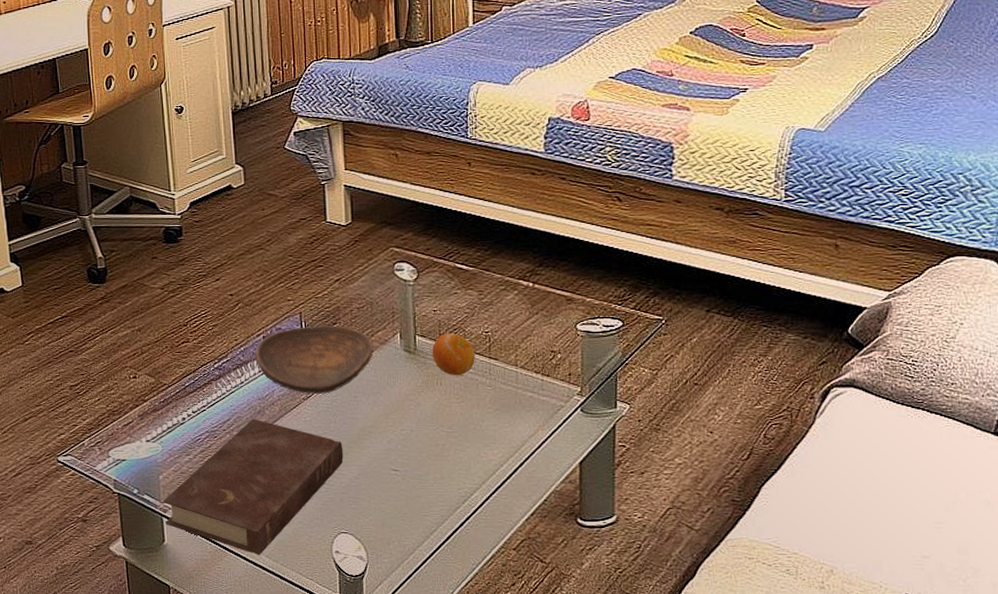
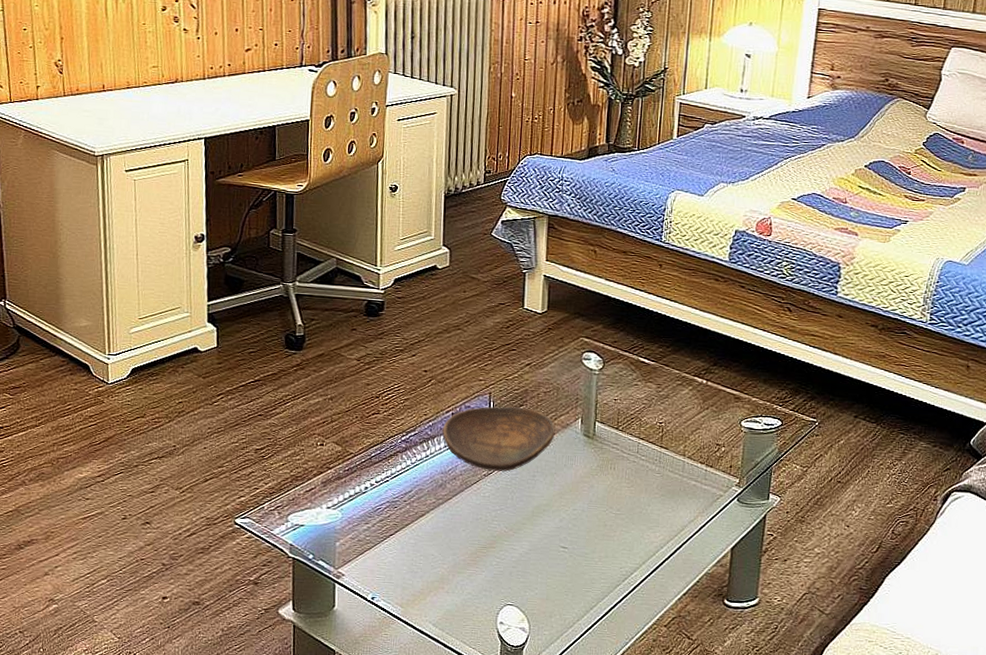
book: present [163,419,344,556] -> none [337,491,517,624]
fruit: present [431,333,476,376] -> none [608,421,649,462]

